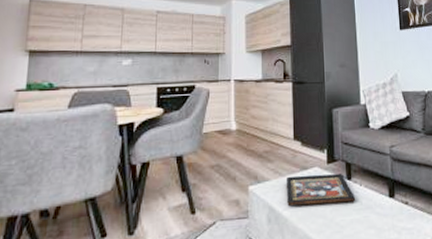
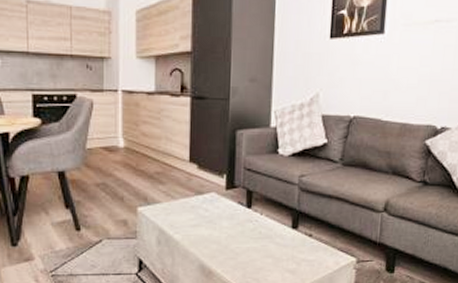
decorative tray: present [286,174,356,207] -> none [178,200,255,231]

